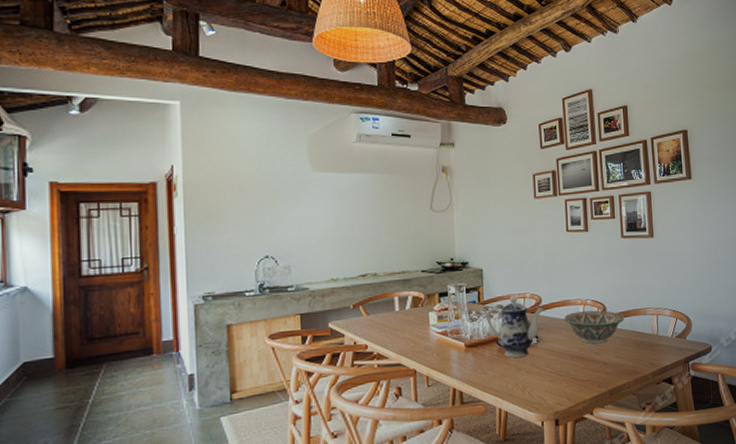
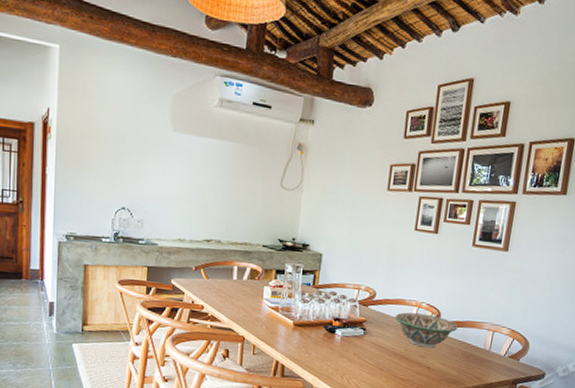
teapot: present [486,295,544,358] -> none [318,285,376,346]

